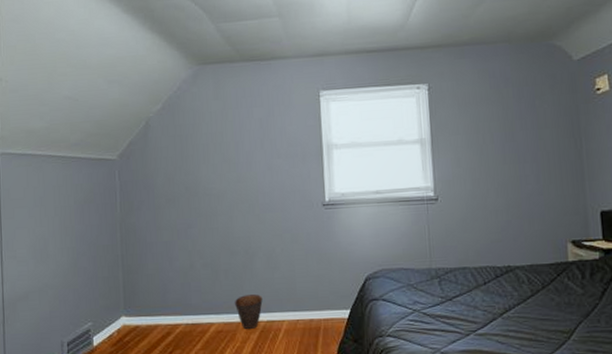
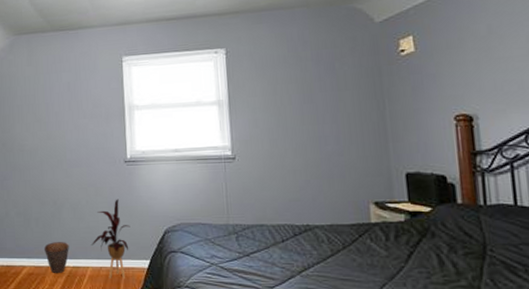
house plant: none [286,245,329,333] -> present [91,199,130,280]

